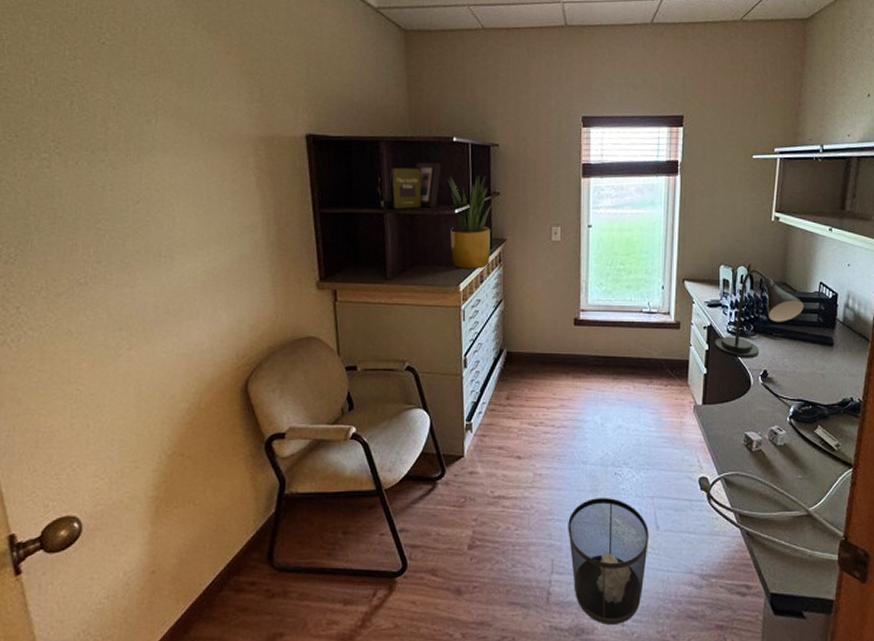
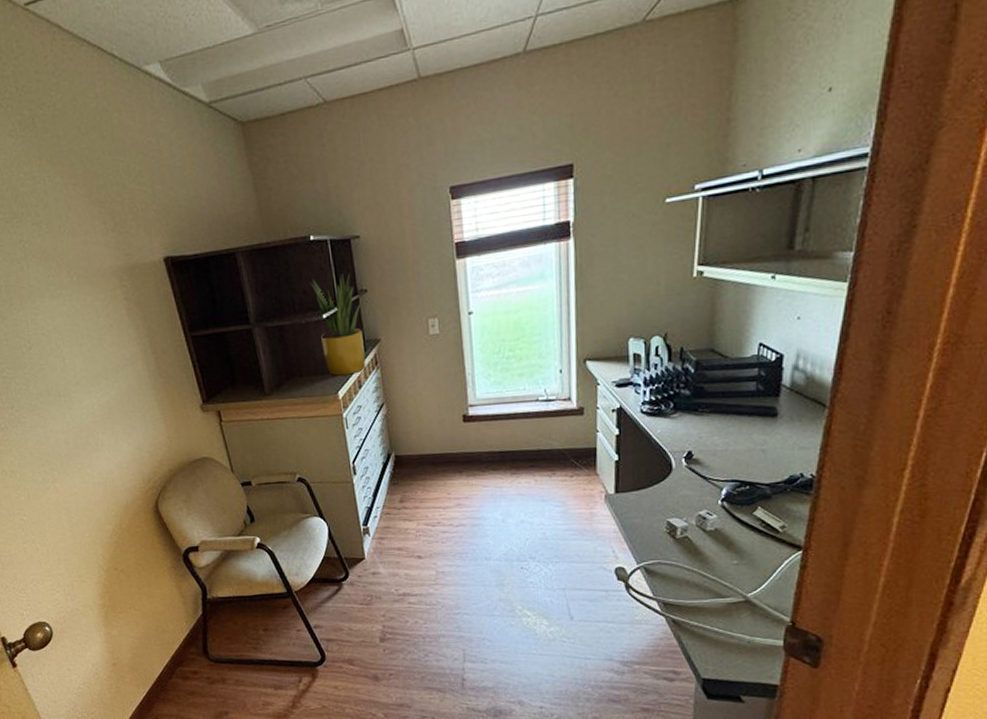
books: present [376,167,422,210] -> none [238,275,288,323]
picture frame: present [415,162,442,208] -> none [275,266,304,316]
waste bin: present [568,498,649,625] -> none [476,591,563,707]
desk lamp: present [714,269,804,359] -> none [625,337,738,441]

